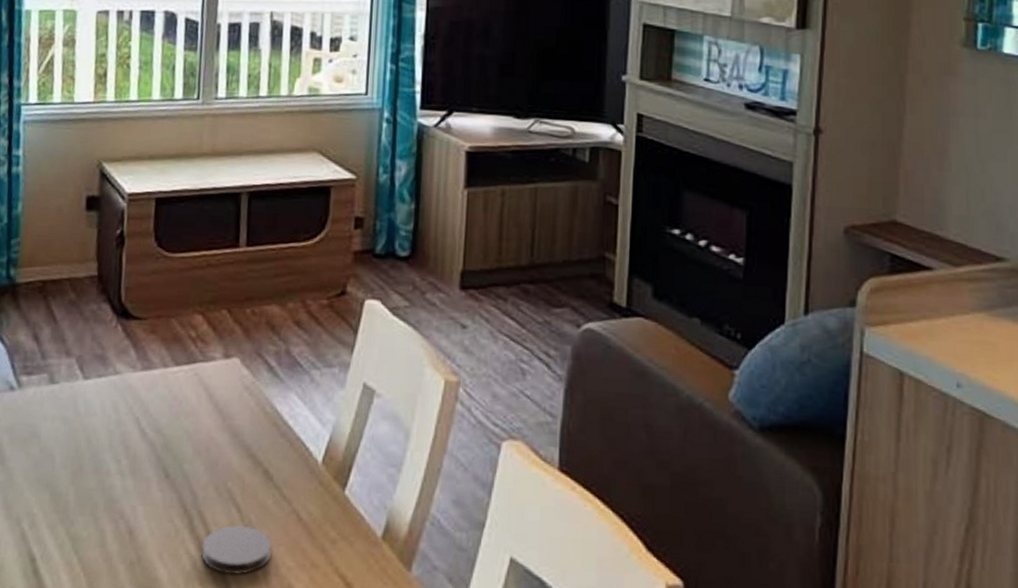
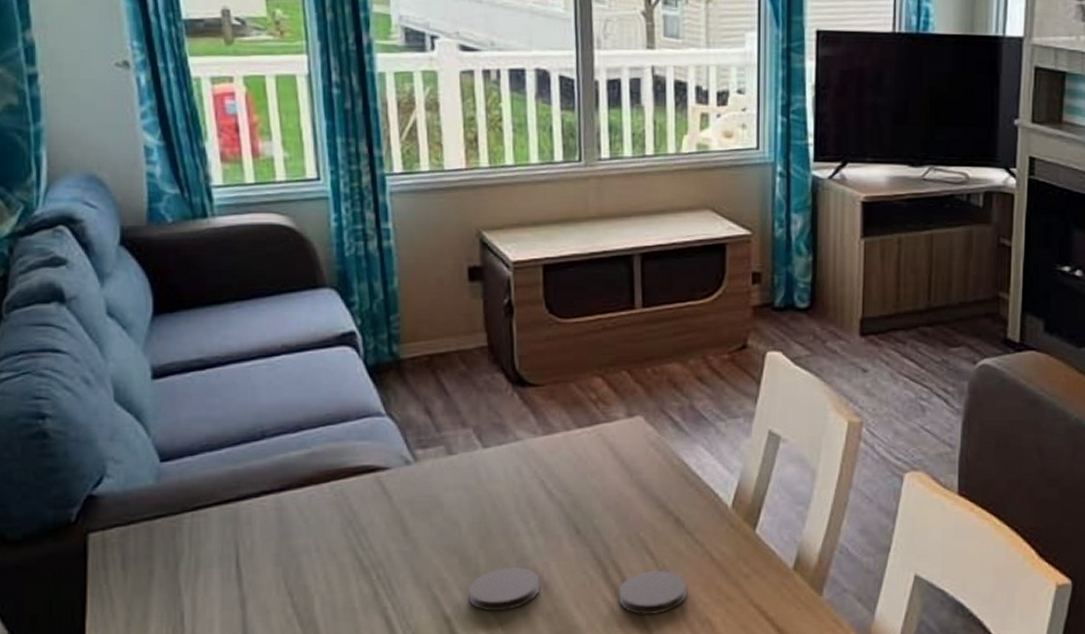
coaster: none [55,506,126,555] -> present [468,566,540,612]

